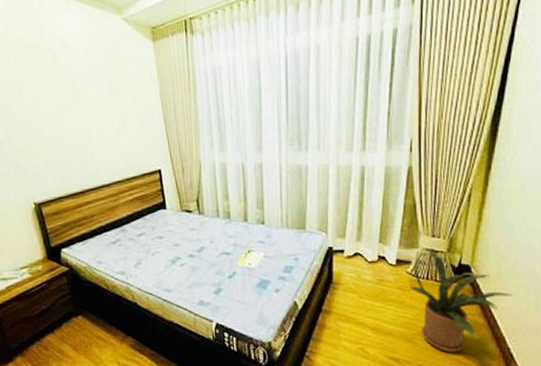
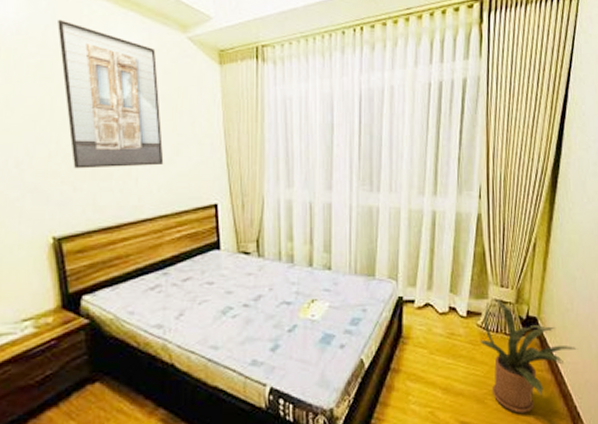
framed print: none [15,15,113,146] -> present [57,19,164,169]

